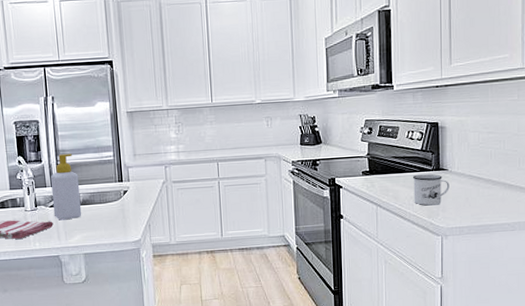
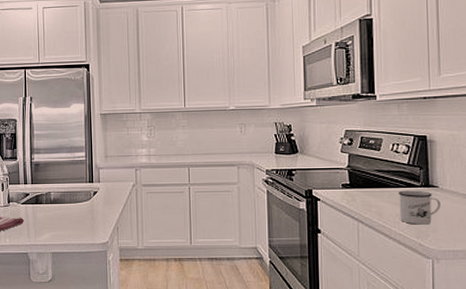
soap bottle: present [50,154,82,220] -> none [24,153,52,218]

